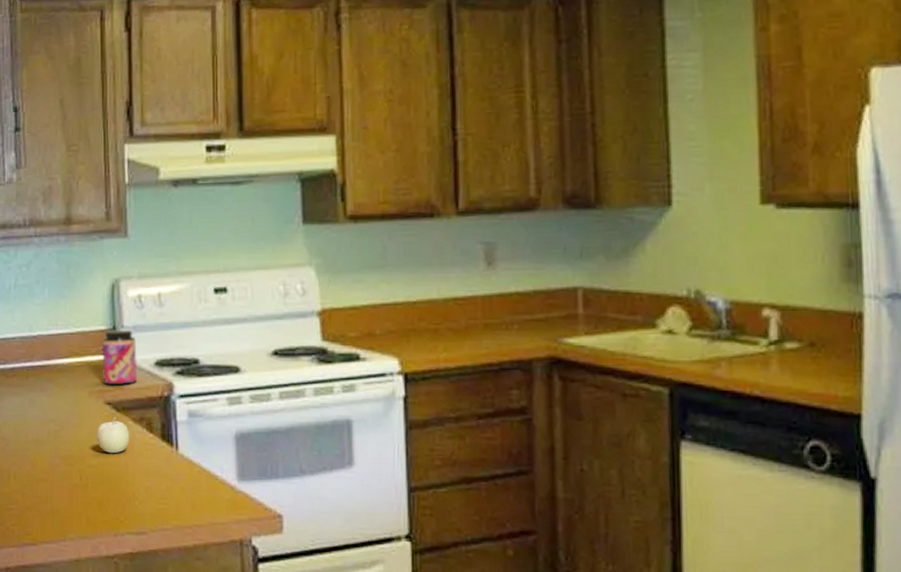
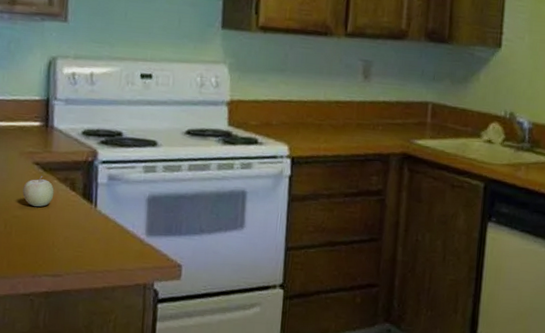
jar: present [102,329,137,386] -> none [33,100,67,149]

